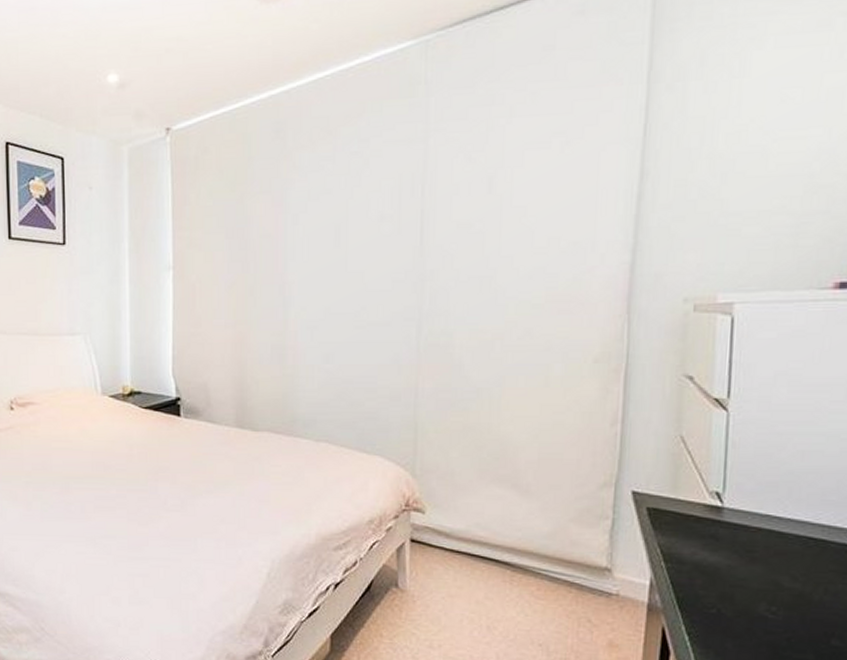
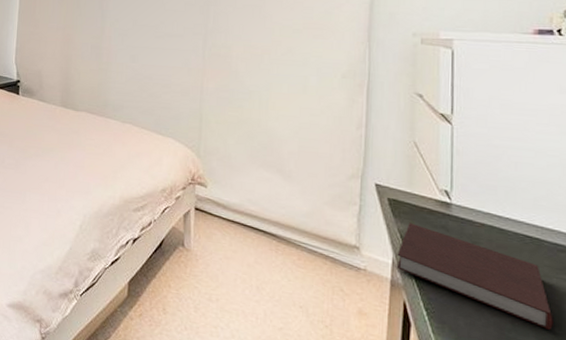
notebook: none [655,534,836,644] -> present [396,222,553,330]

